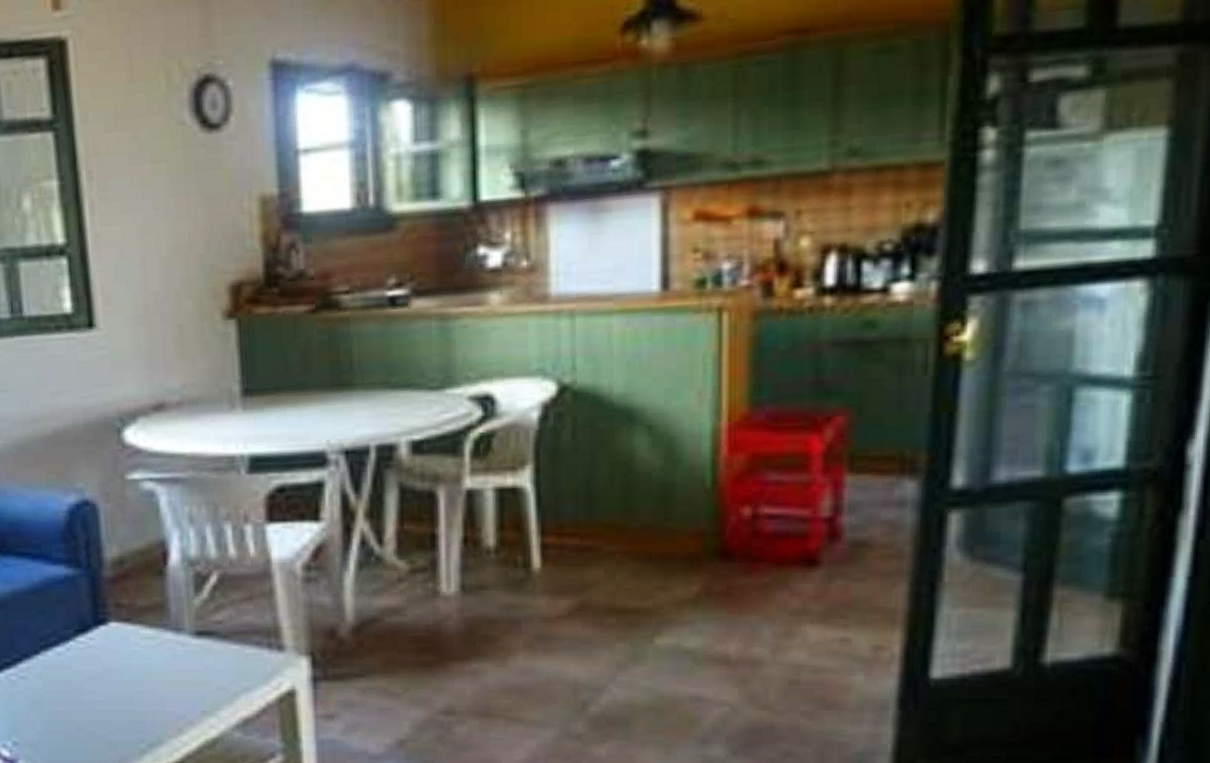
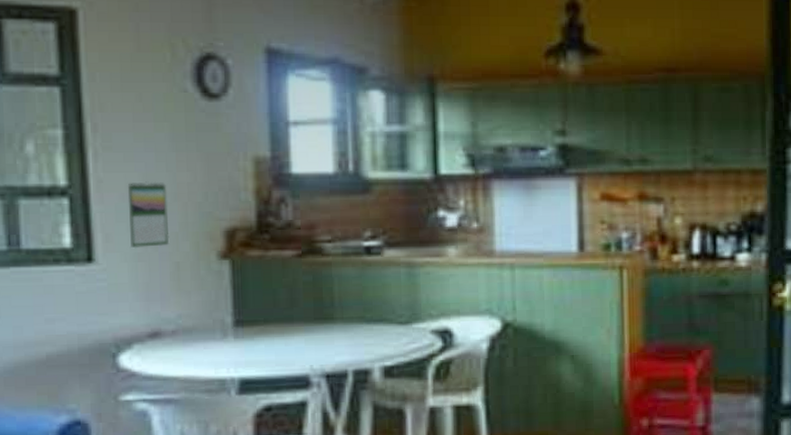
calendar: none [125,232,172,311] -> present [127,181,170,249]

